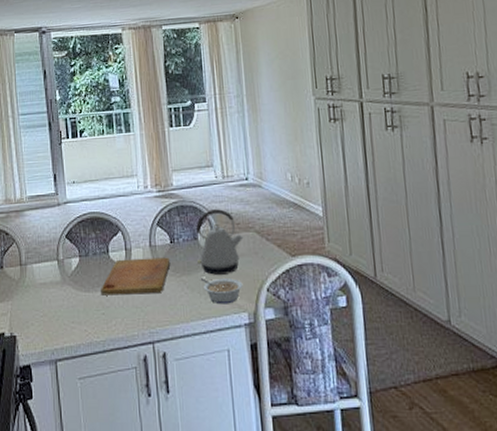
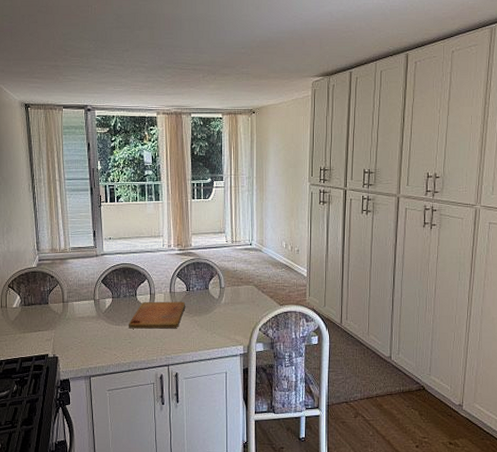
kettle: present [196,209,244,275] -> none [206,267,244,317]
legume: present [200,278,243,305] -> none [208,319,241,339]

